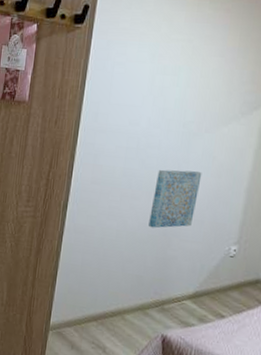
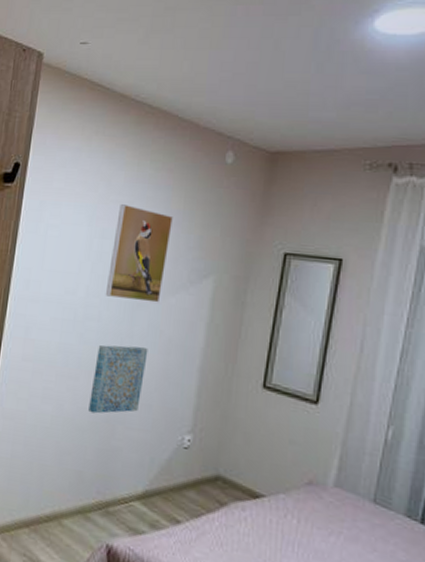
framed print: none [165,43,228,132] -> present [105,204,173,303]

